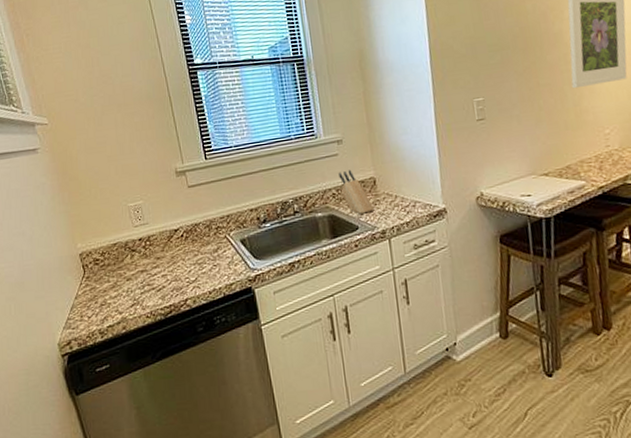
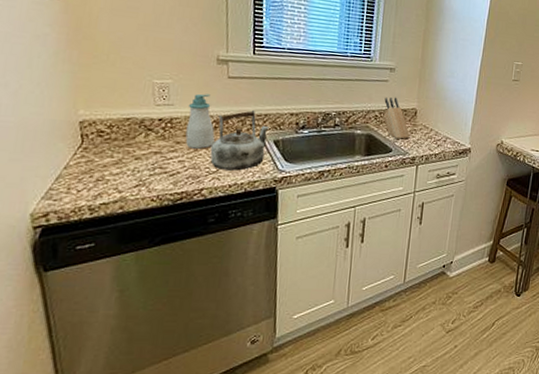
soap bottle: none [160,207,188,262] -> present [185,94,215,149]
kettle: none [186,213,235,278] -> present [210,109,269,171]

